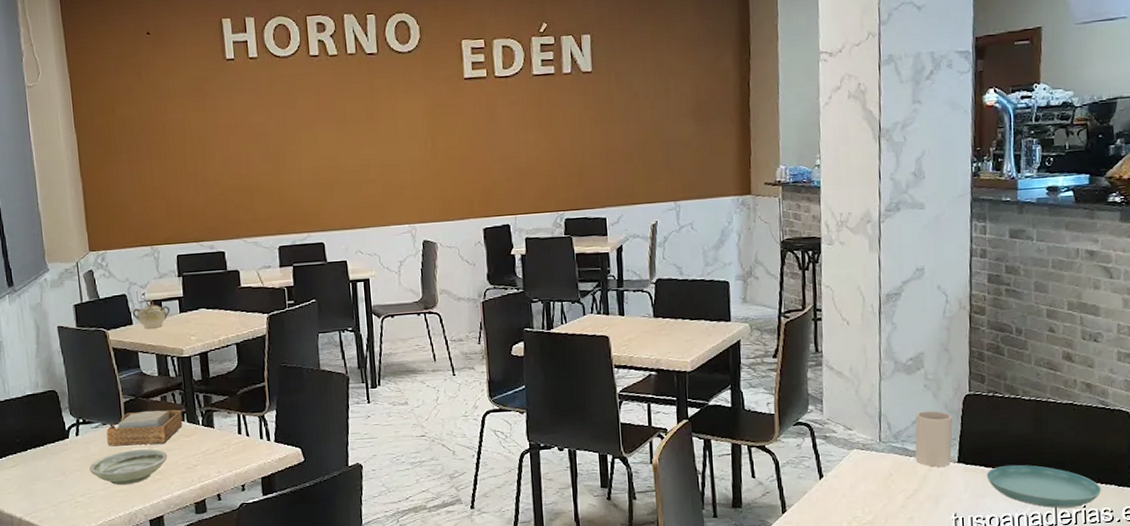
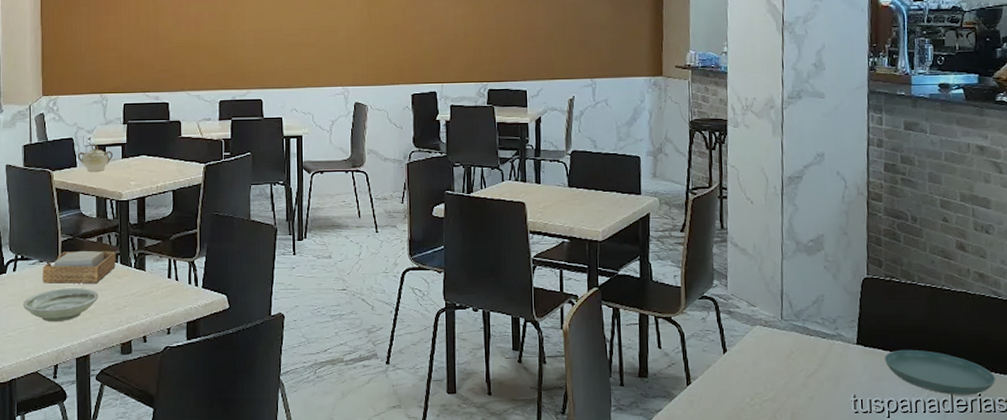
cup: present [915,410,953,467] -> none [815,292,852,347]

